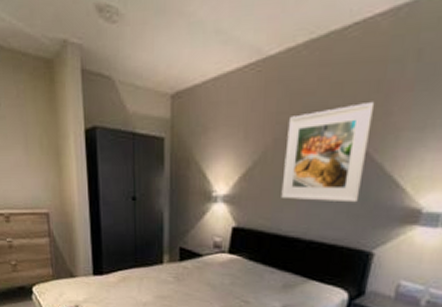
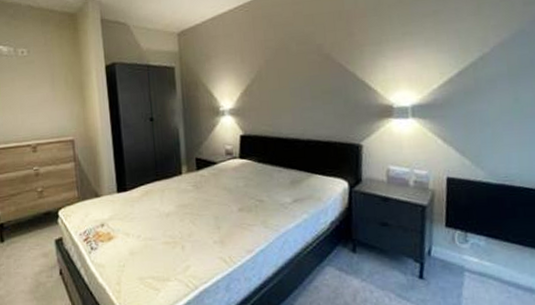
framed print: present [281,101,375,203] -> none [275,26,342,108]

